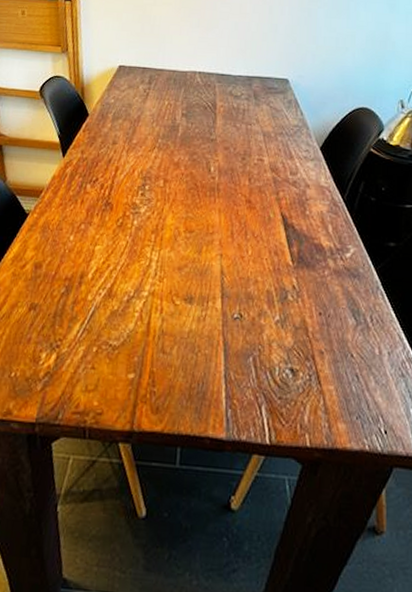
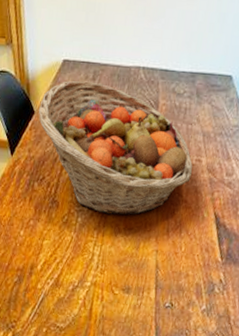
fruit basket: none [93,84,254,217] -> present [39,80,193,215]

